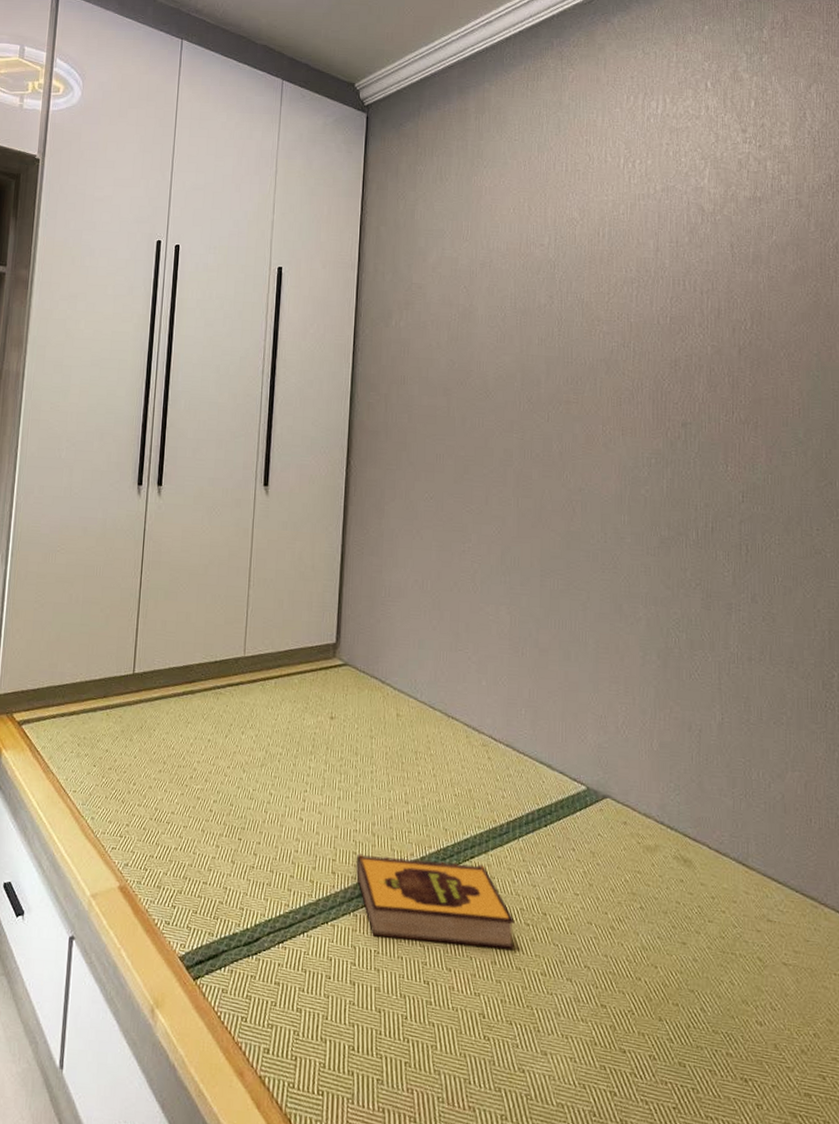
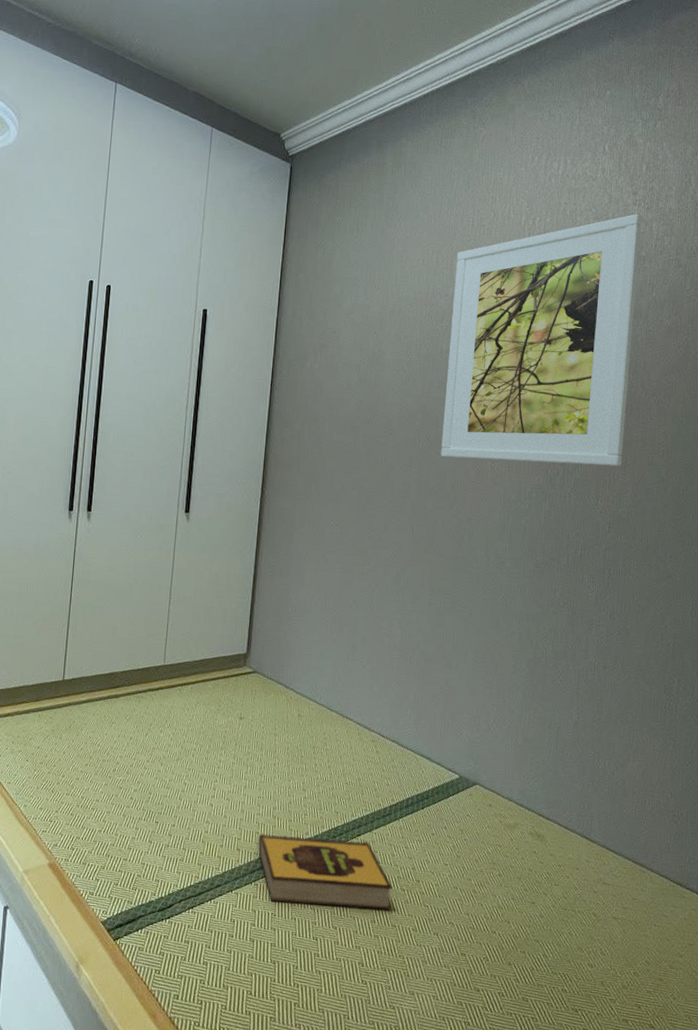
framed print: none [545,152,754,428] -> present [441,214,641,467]

